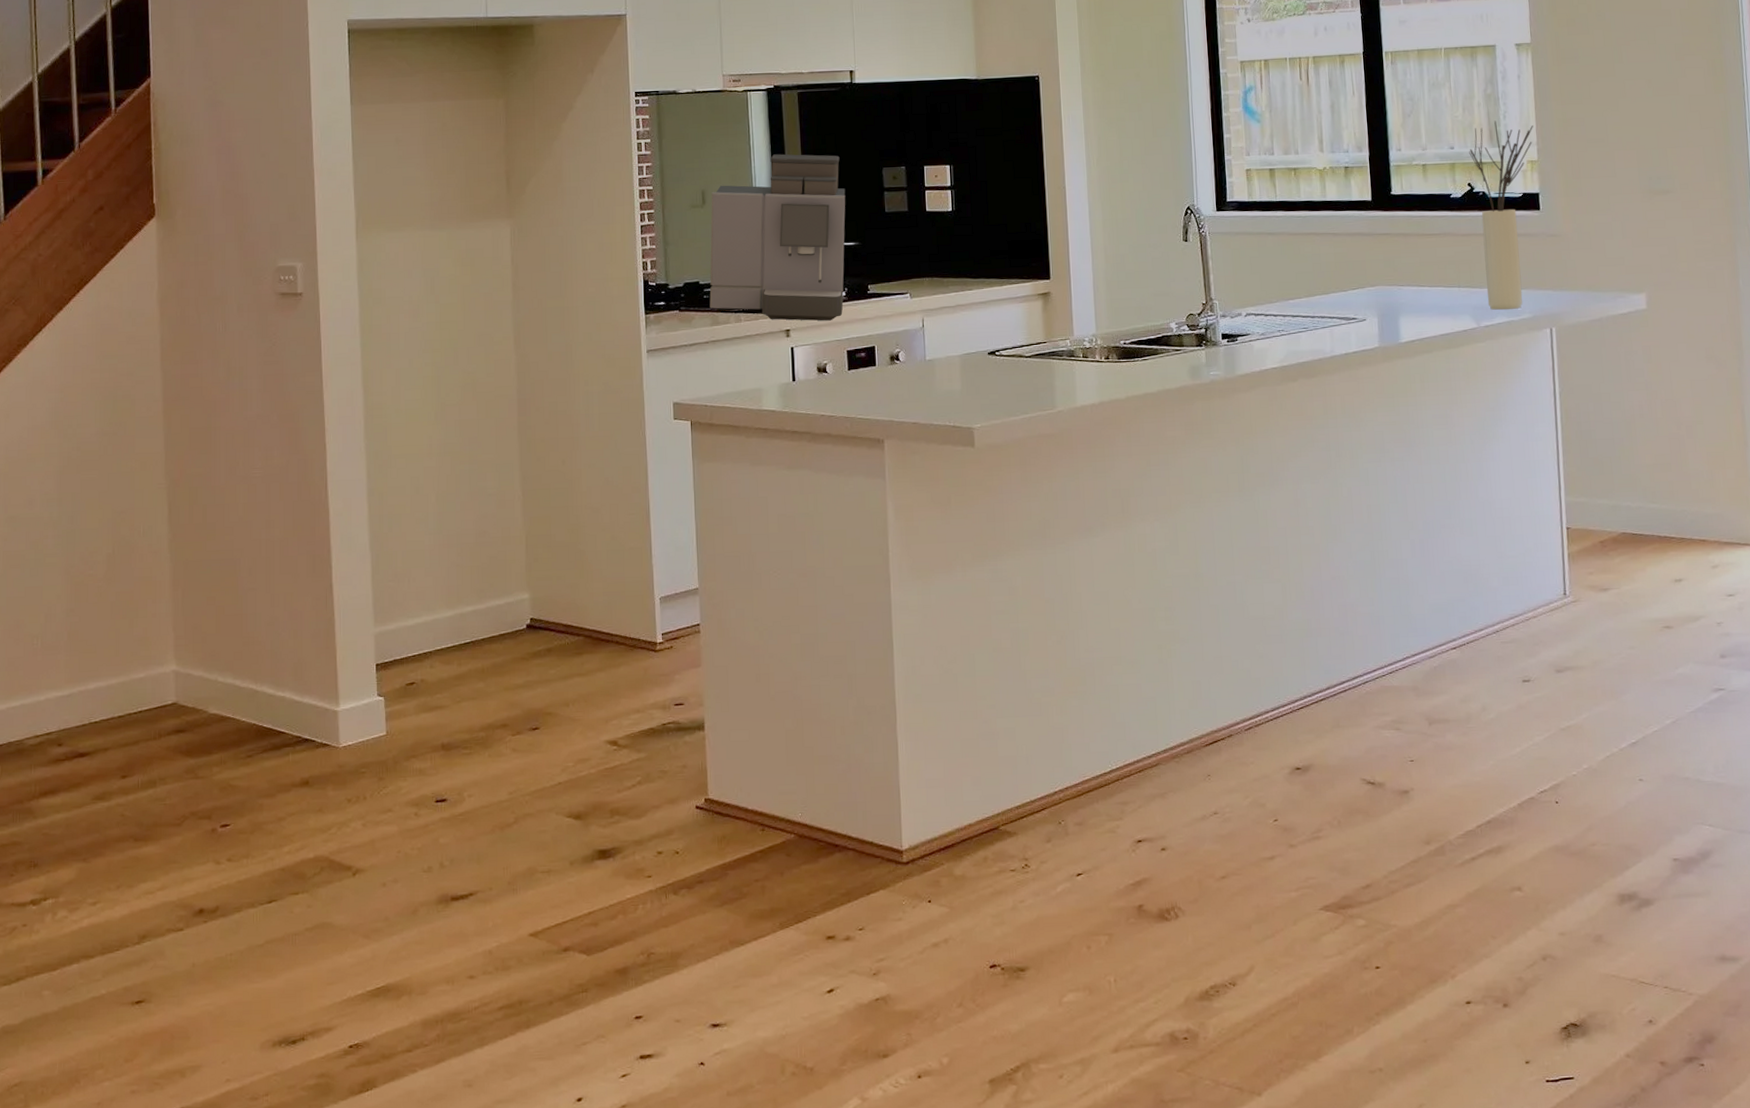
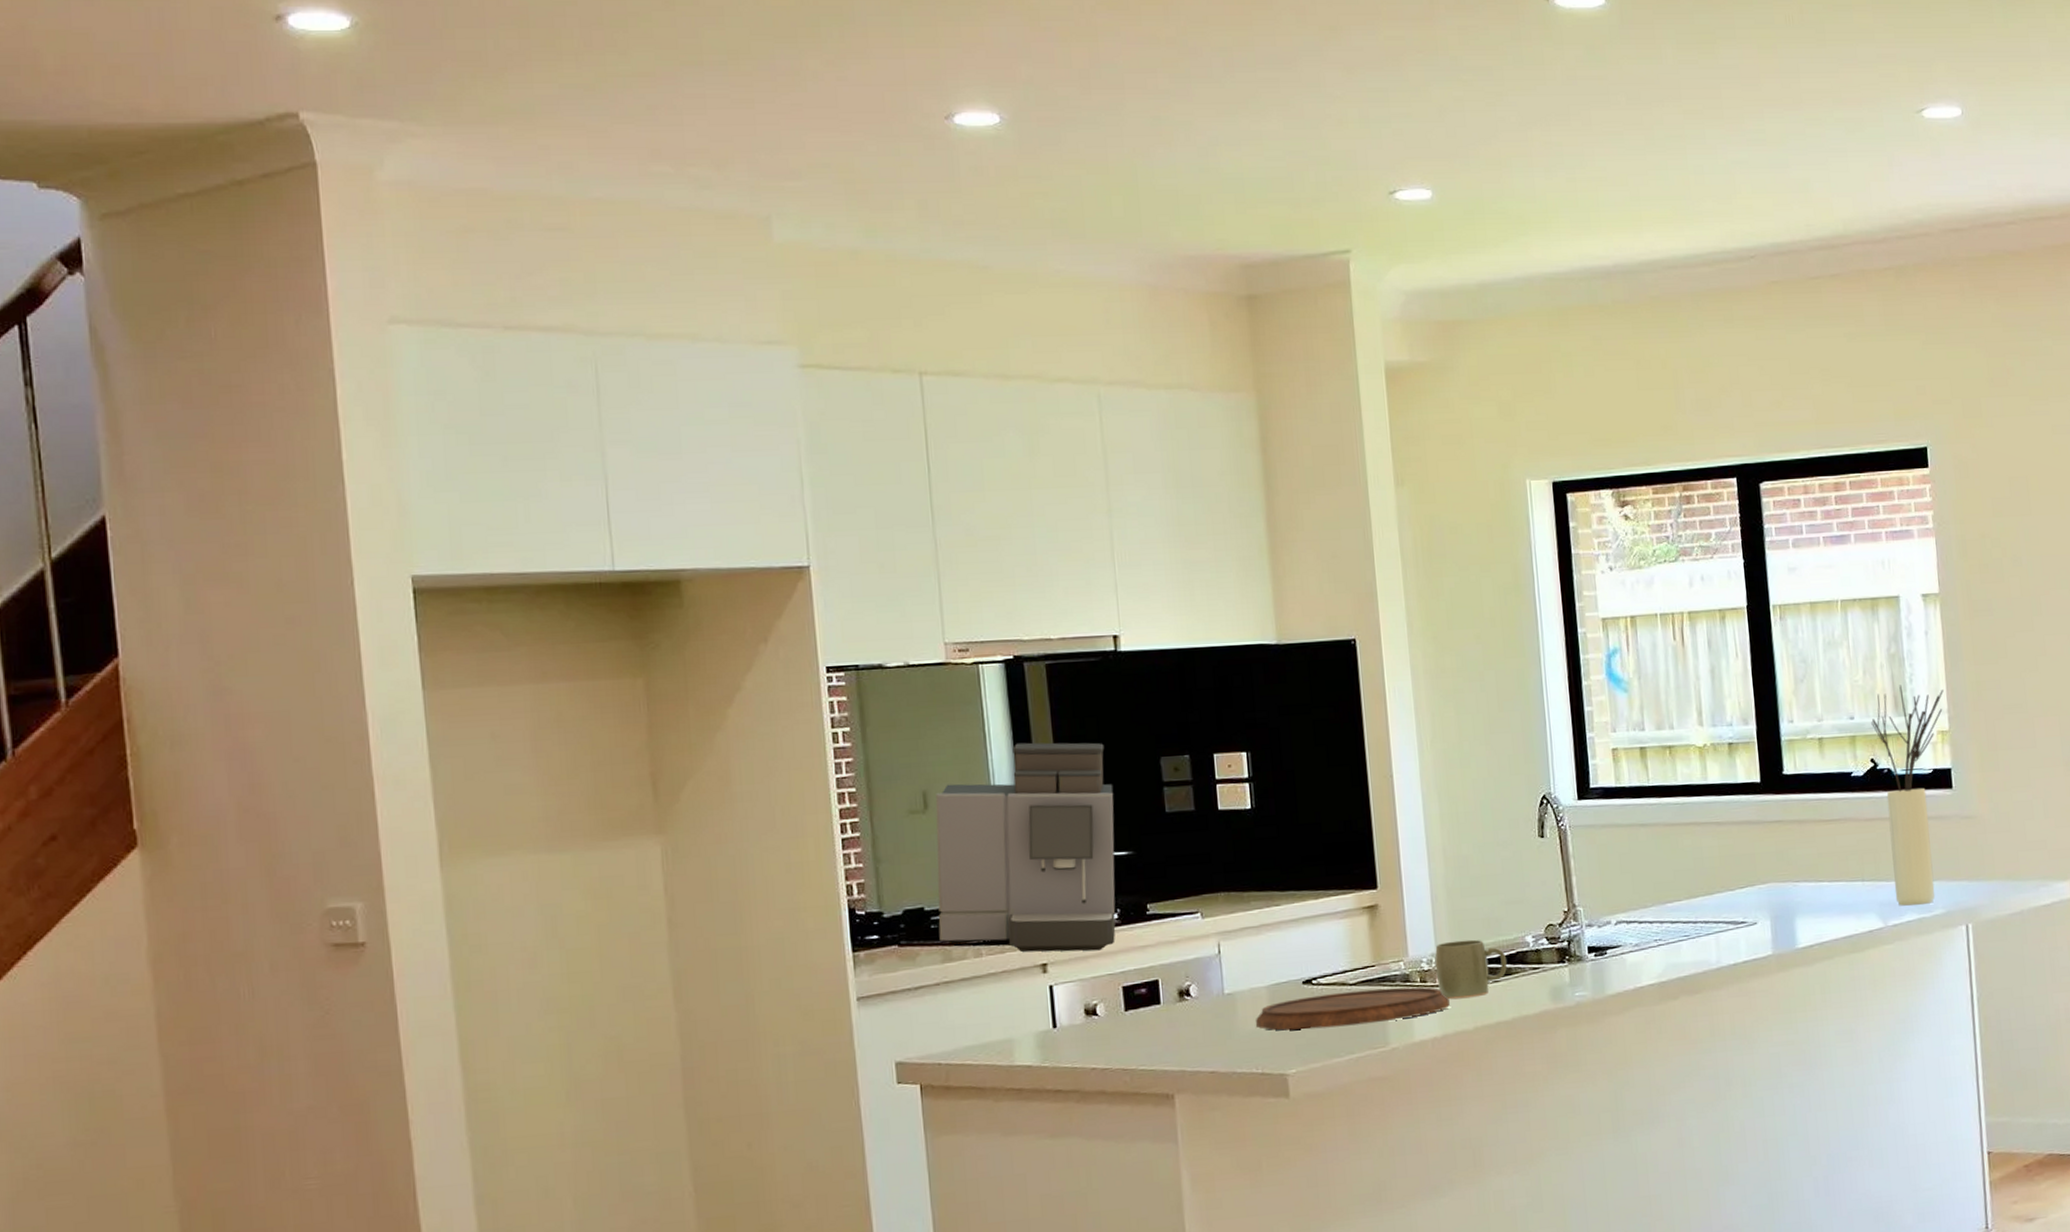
cutting board: none [949,361,1106,392] -> present [1255,986,1450,1031]
mug: none [1095,324,1155,373] -> present [1435,939,1508,1000]

